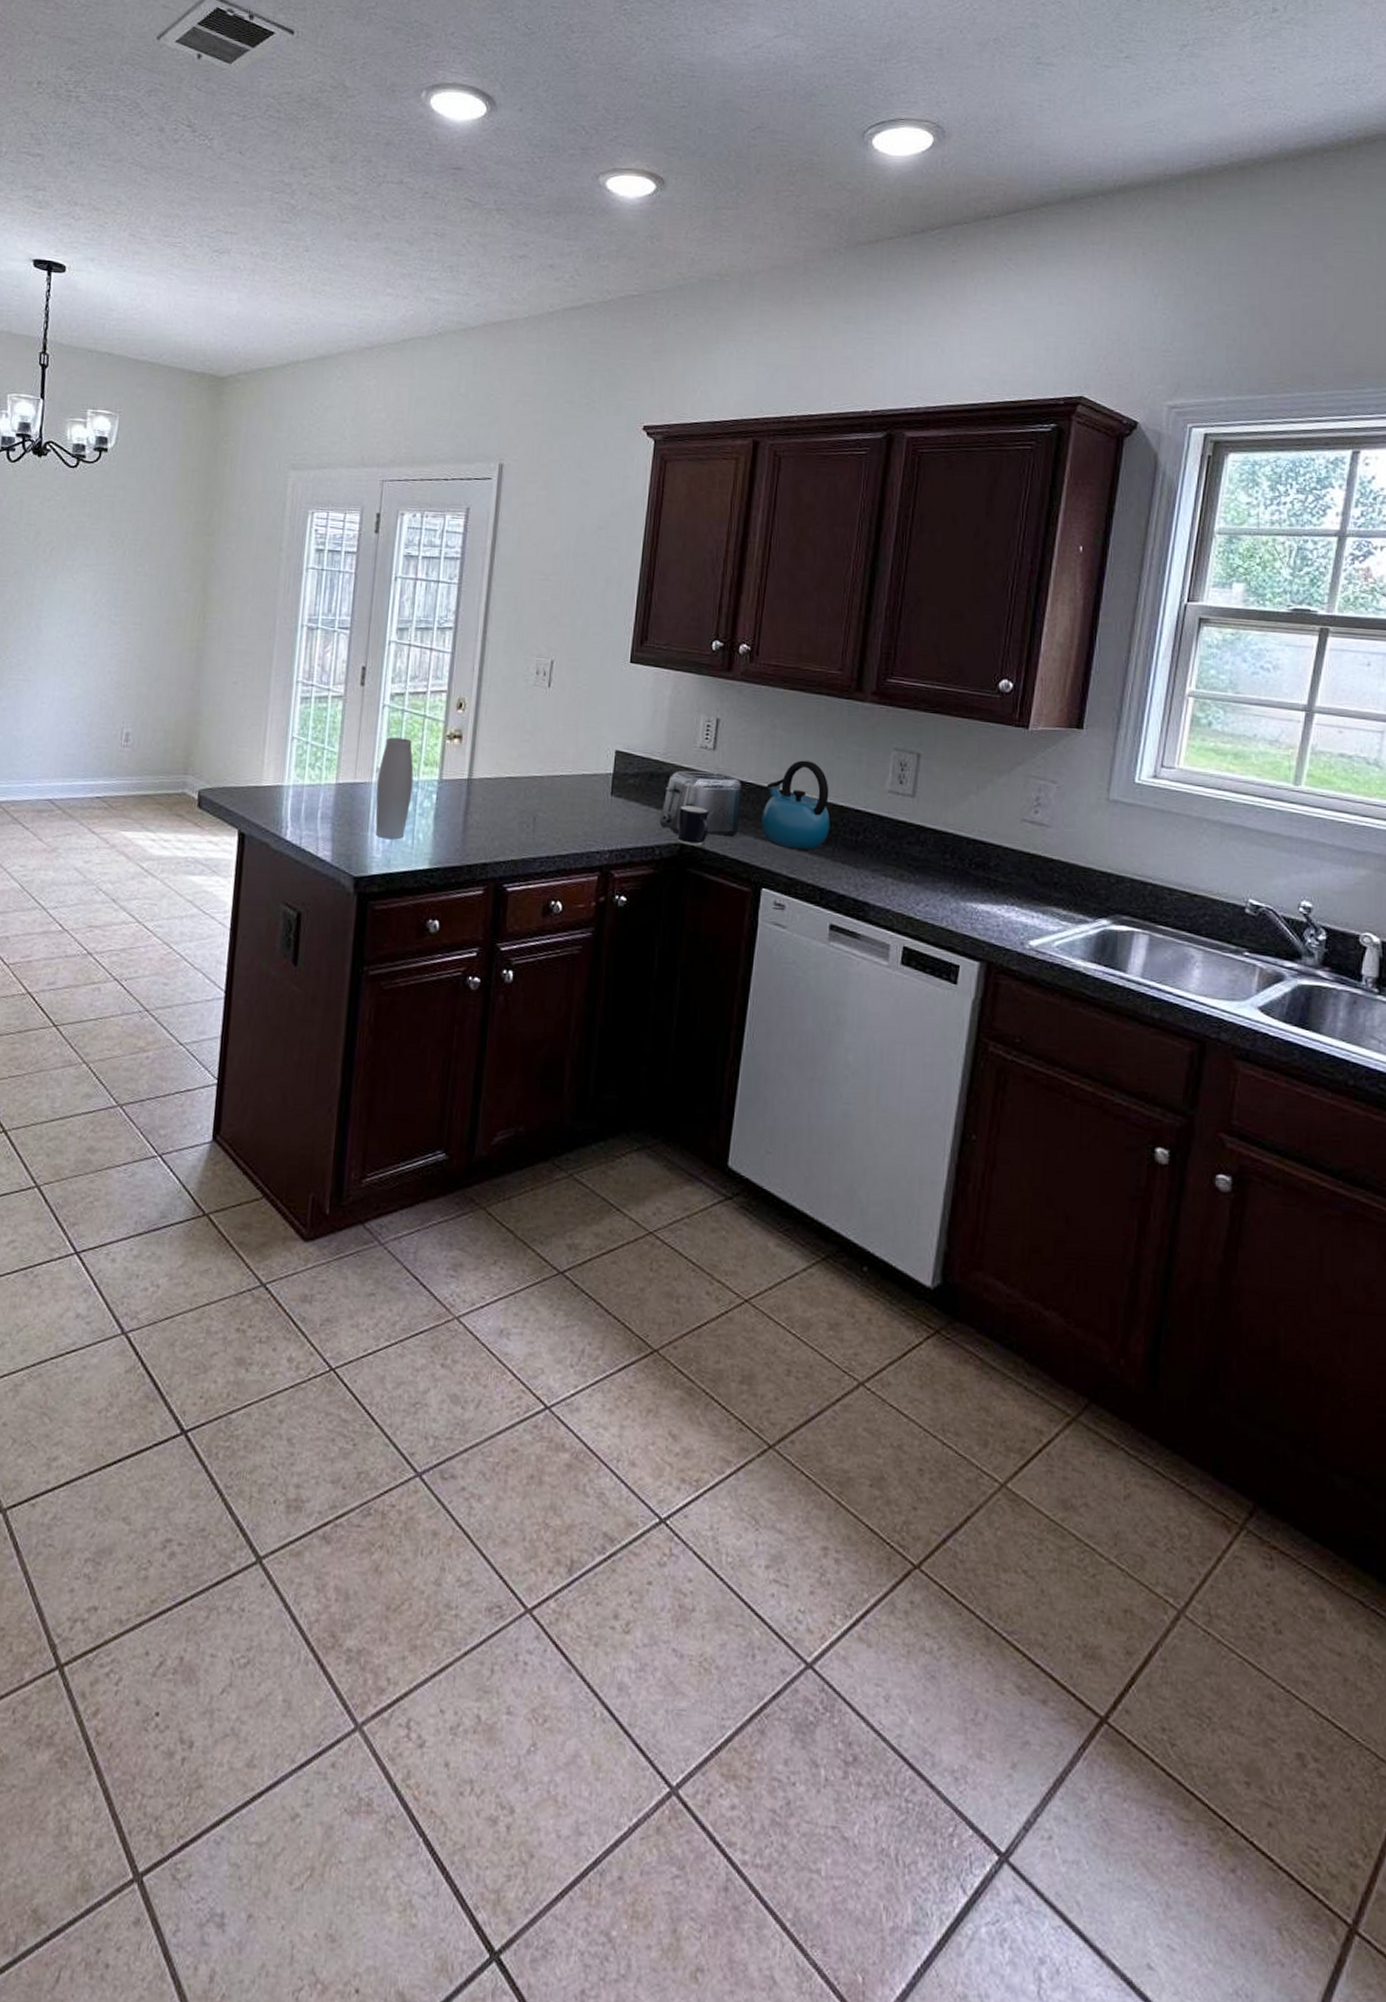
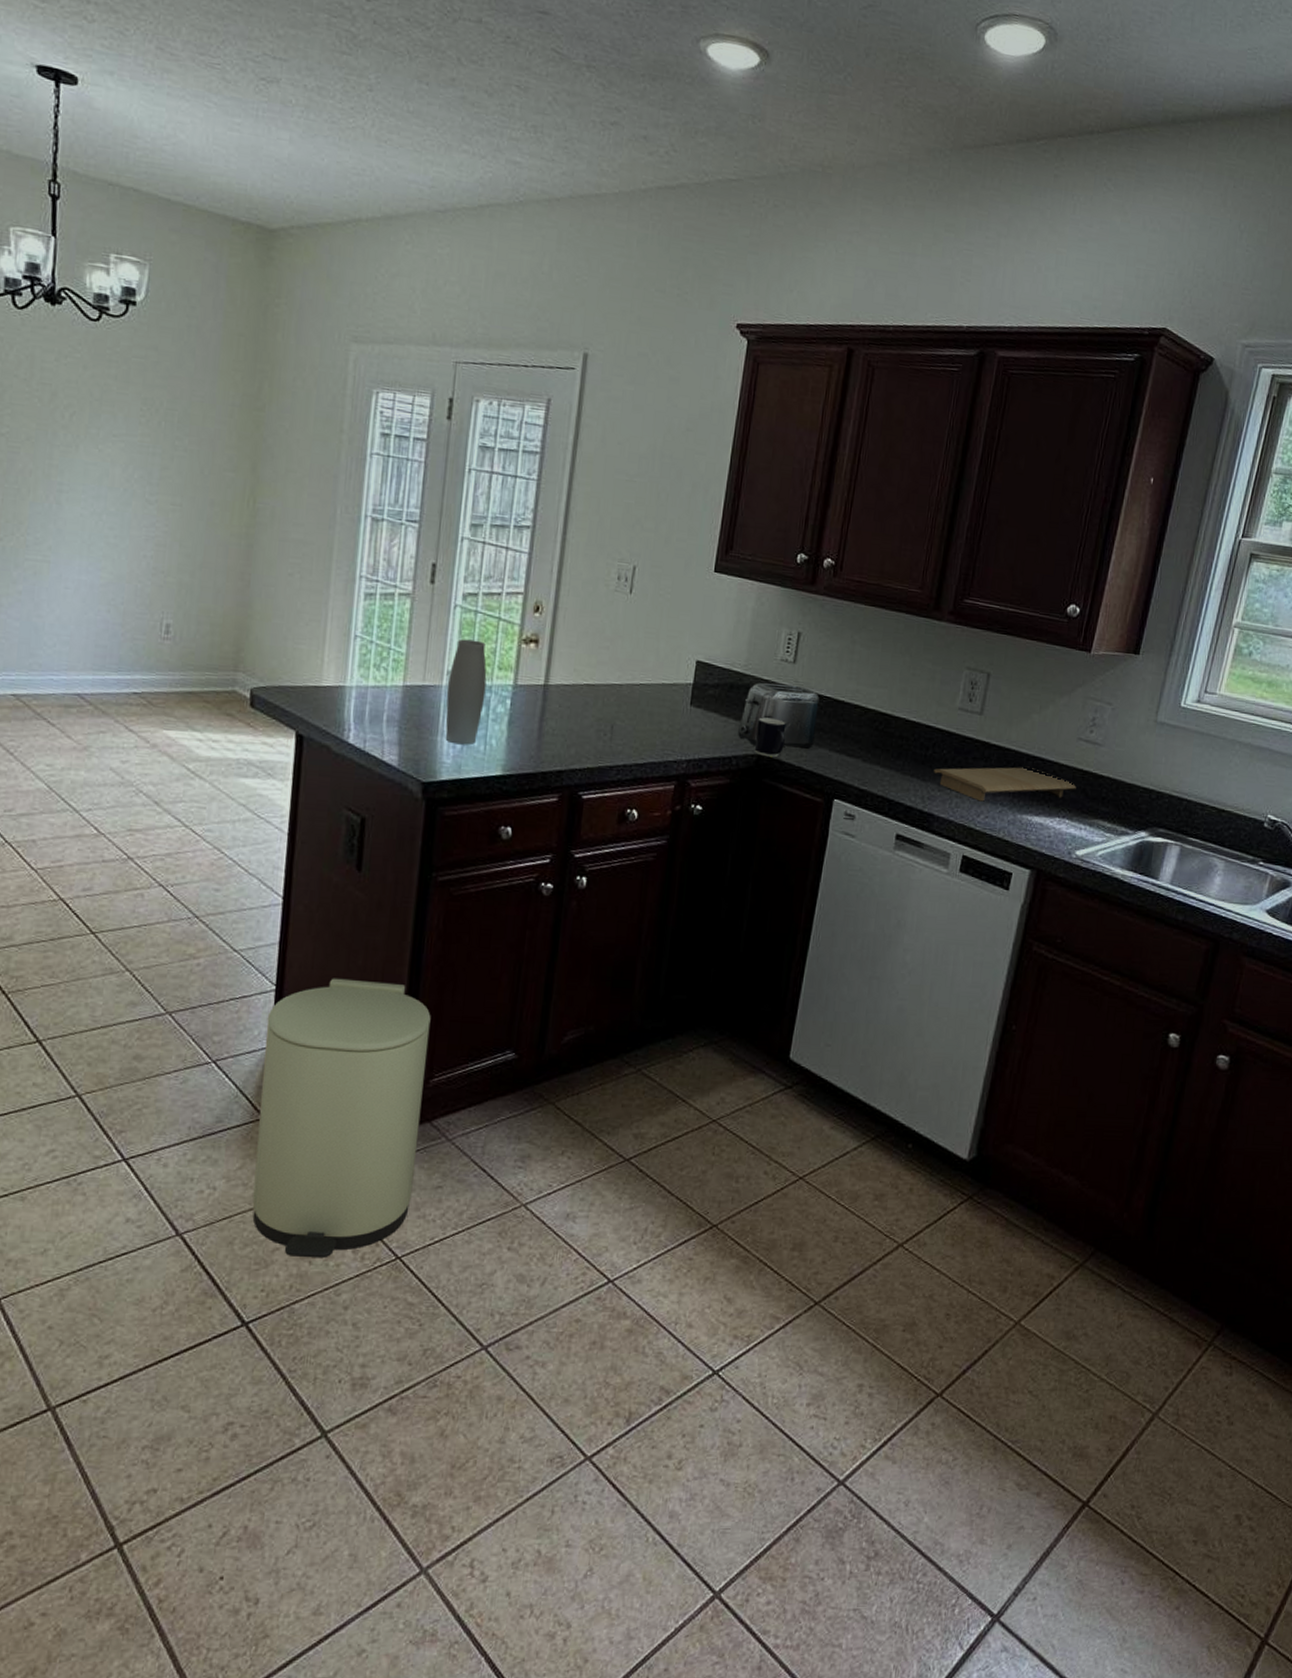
pedal bin: none [192,1072,363,1366] -> present [252,978,431,1259]
kettle: present [761,760,831,850] -> none [837,676,903,764]
cutting board: none [866,851,1024,889] -> present [934,767,1076,802]

